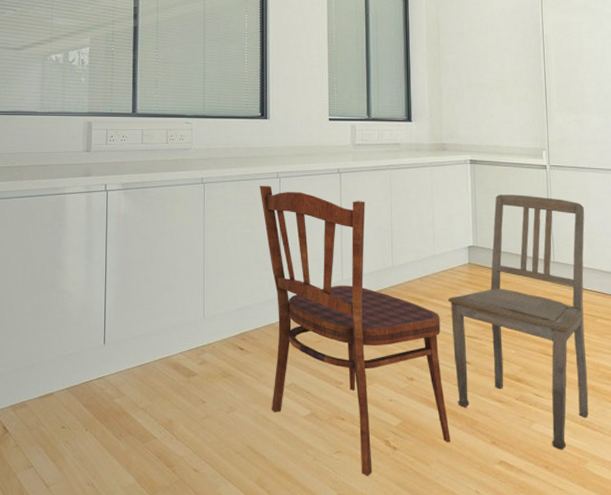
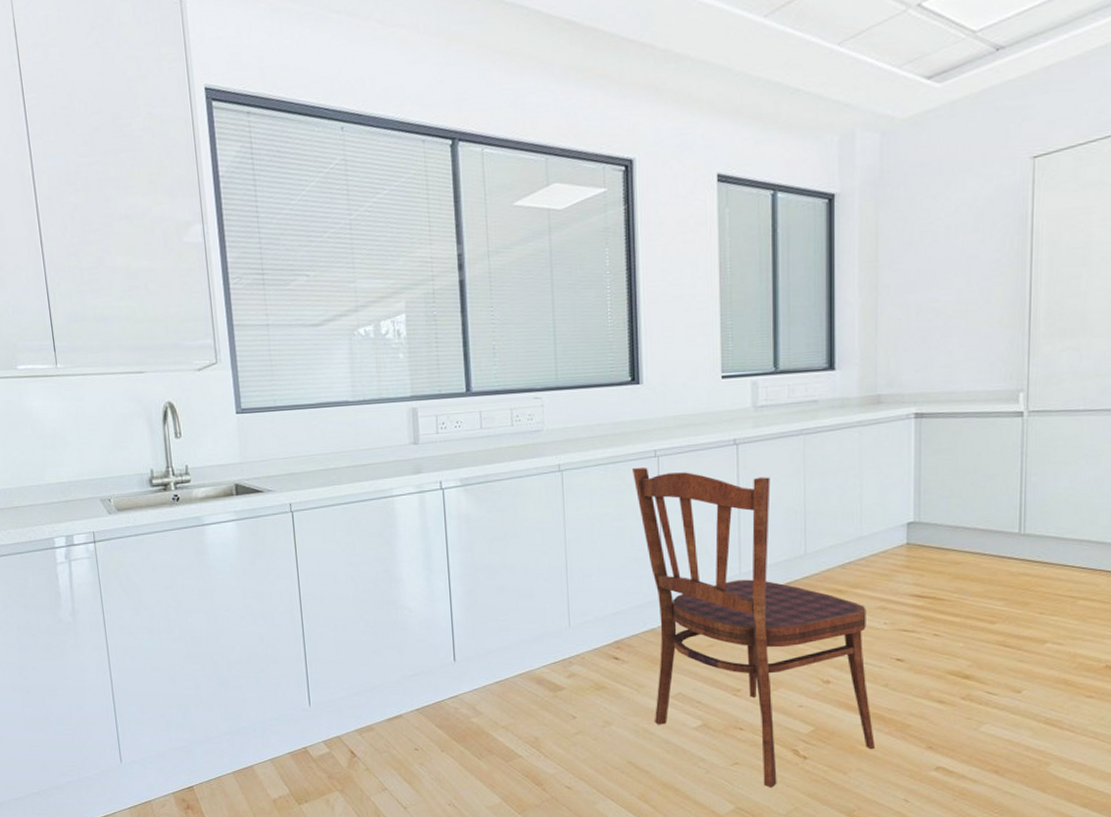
dining chair: present [447,194,589,450] -> none [877,452,1074,753]

